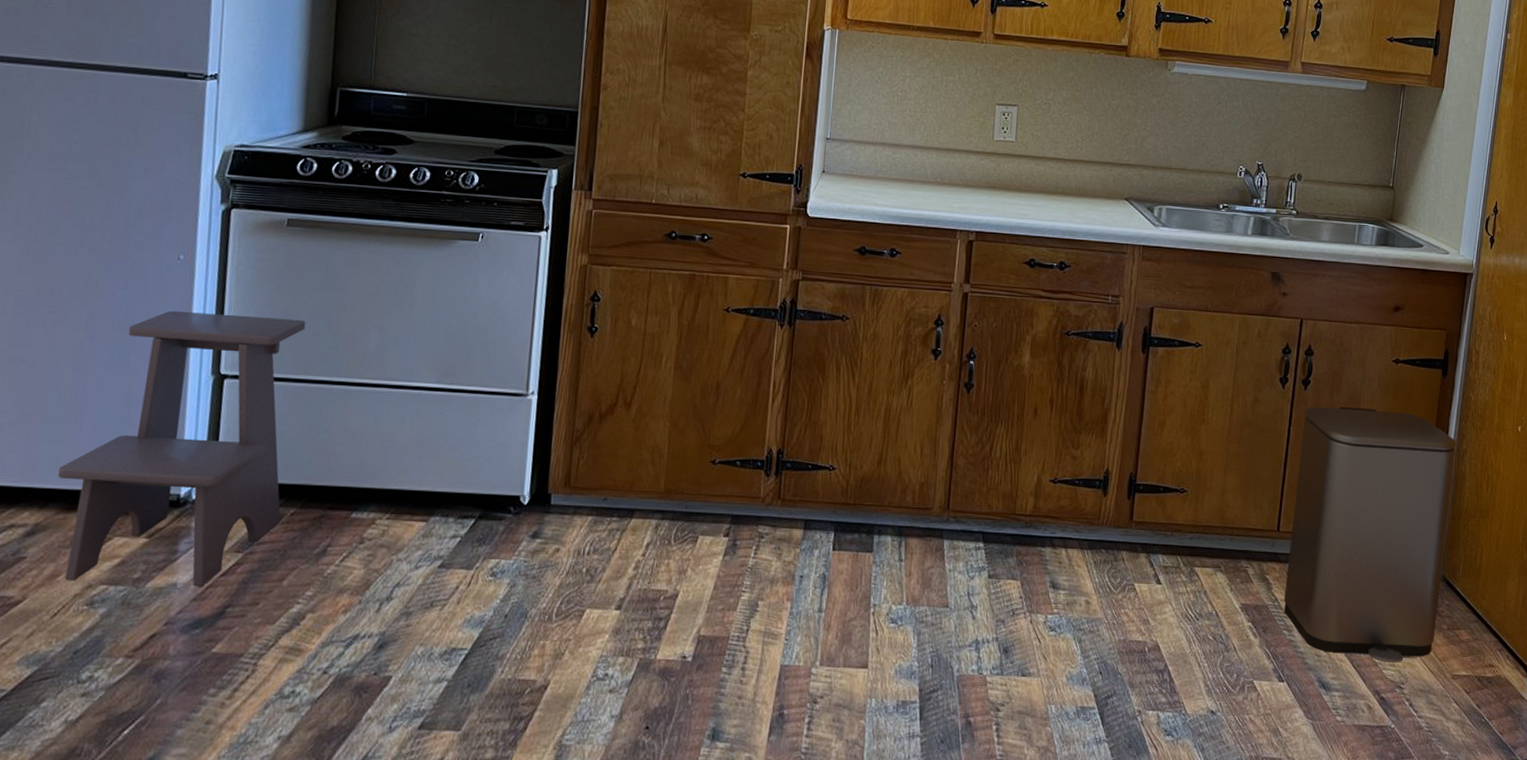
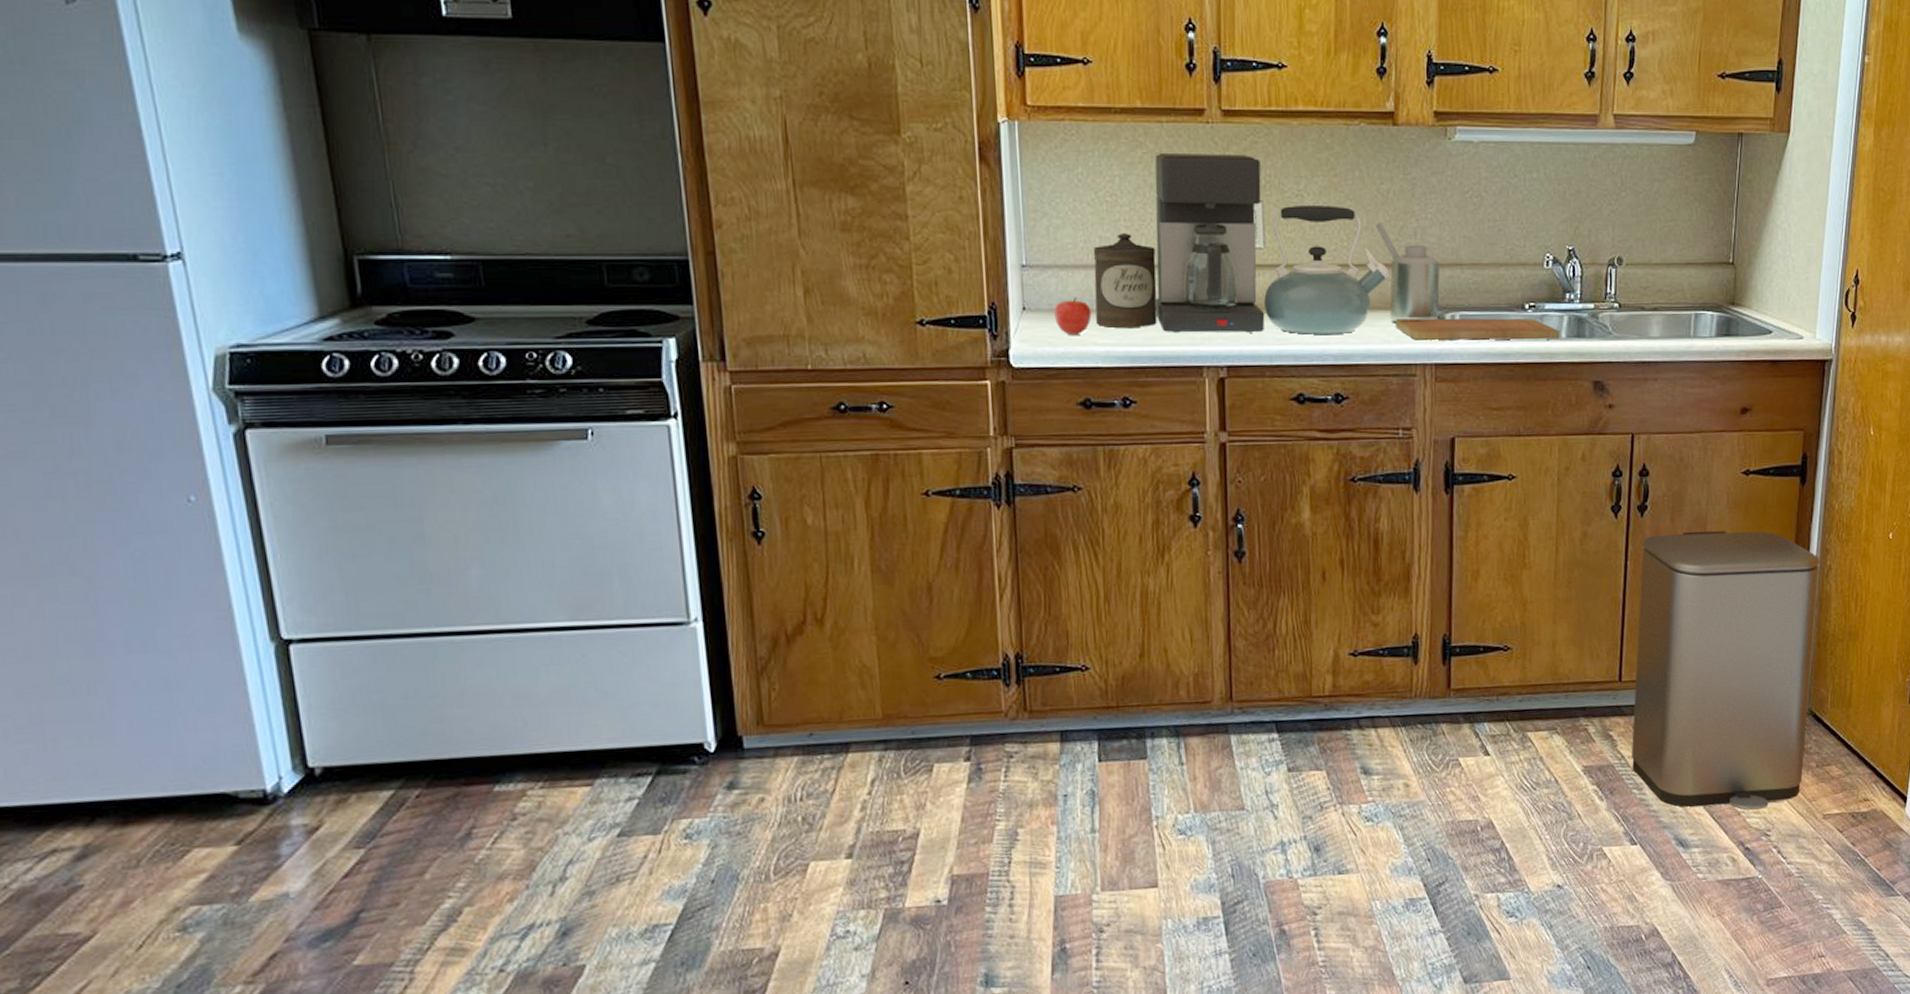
step stool: present [57,311,306,587] -> none [96,561,404,906]
fruit: none [846,166,875,197] -> present [1054,297,1092,336]
canister: none [878,120,931,195] -> present [1094,233,1157,329]
coffee maker: none [924,62,1020,208] -> present [1155,152,1265,333]
kettle: none [1011,111,1113,215] -> present [1264,206,1390,335]
soap dispenser: none [1105,130,1154,210] -> present [1376,223,1441,323]
cutting board: none [1113,207,1247,235] -> present [1394,318,1560,341]

